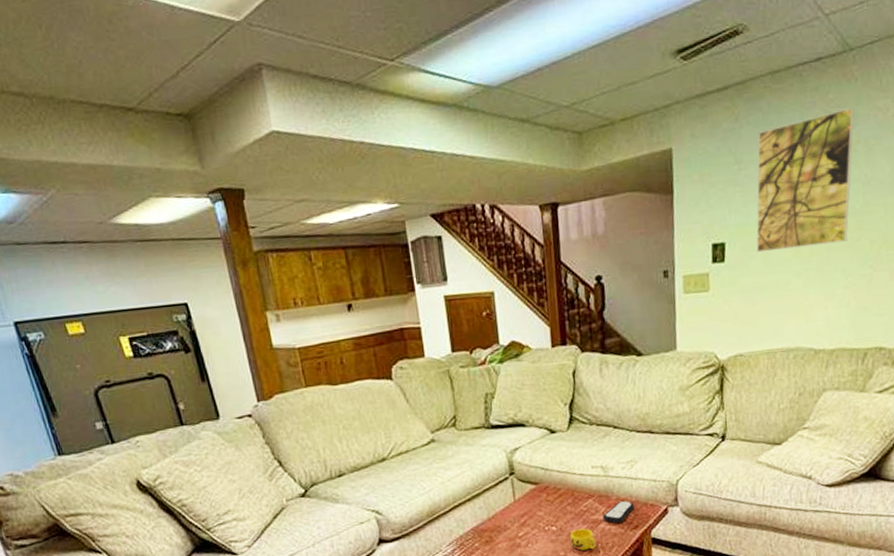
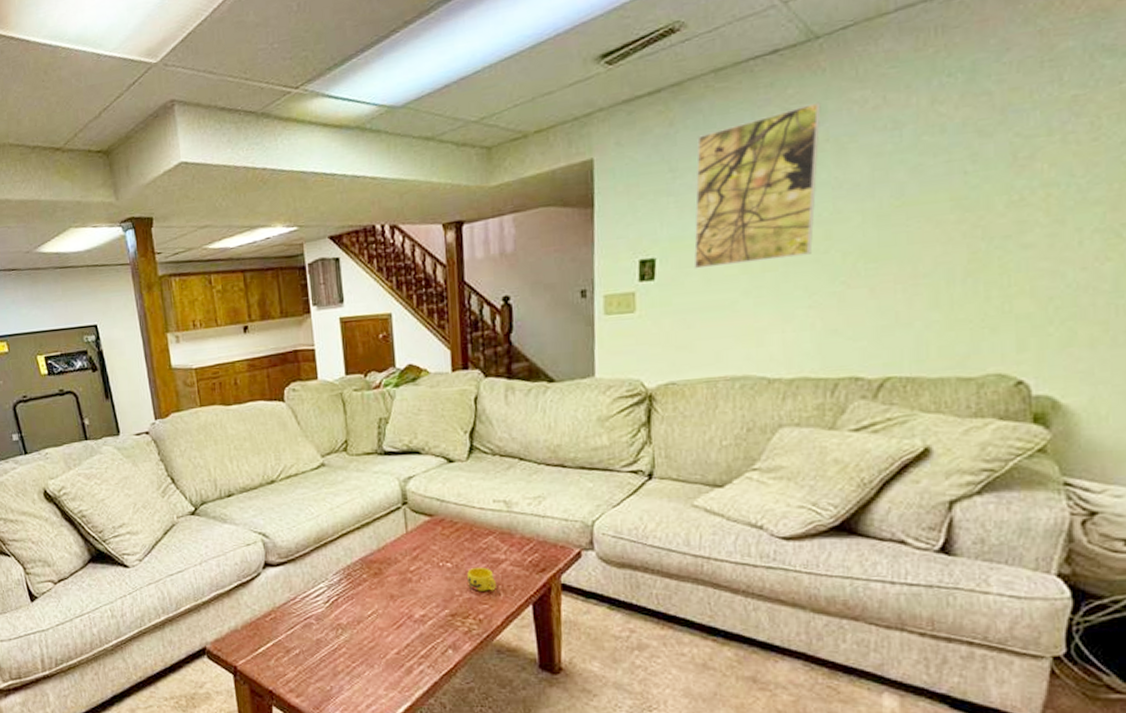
remote control: present [603,501,634,524] -> none [504,540,541,565]

